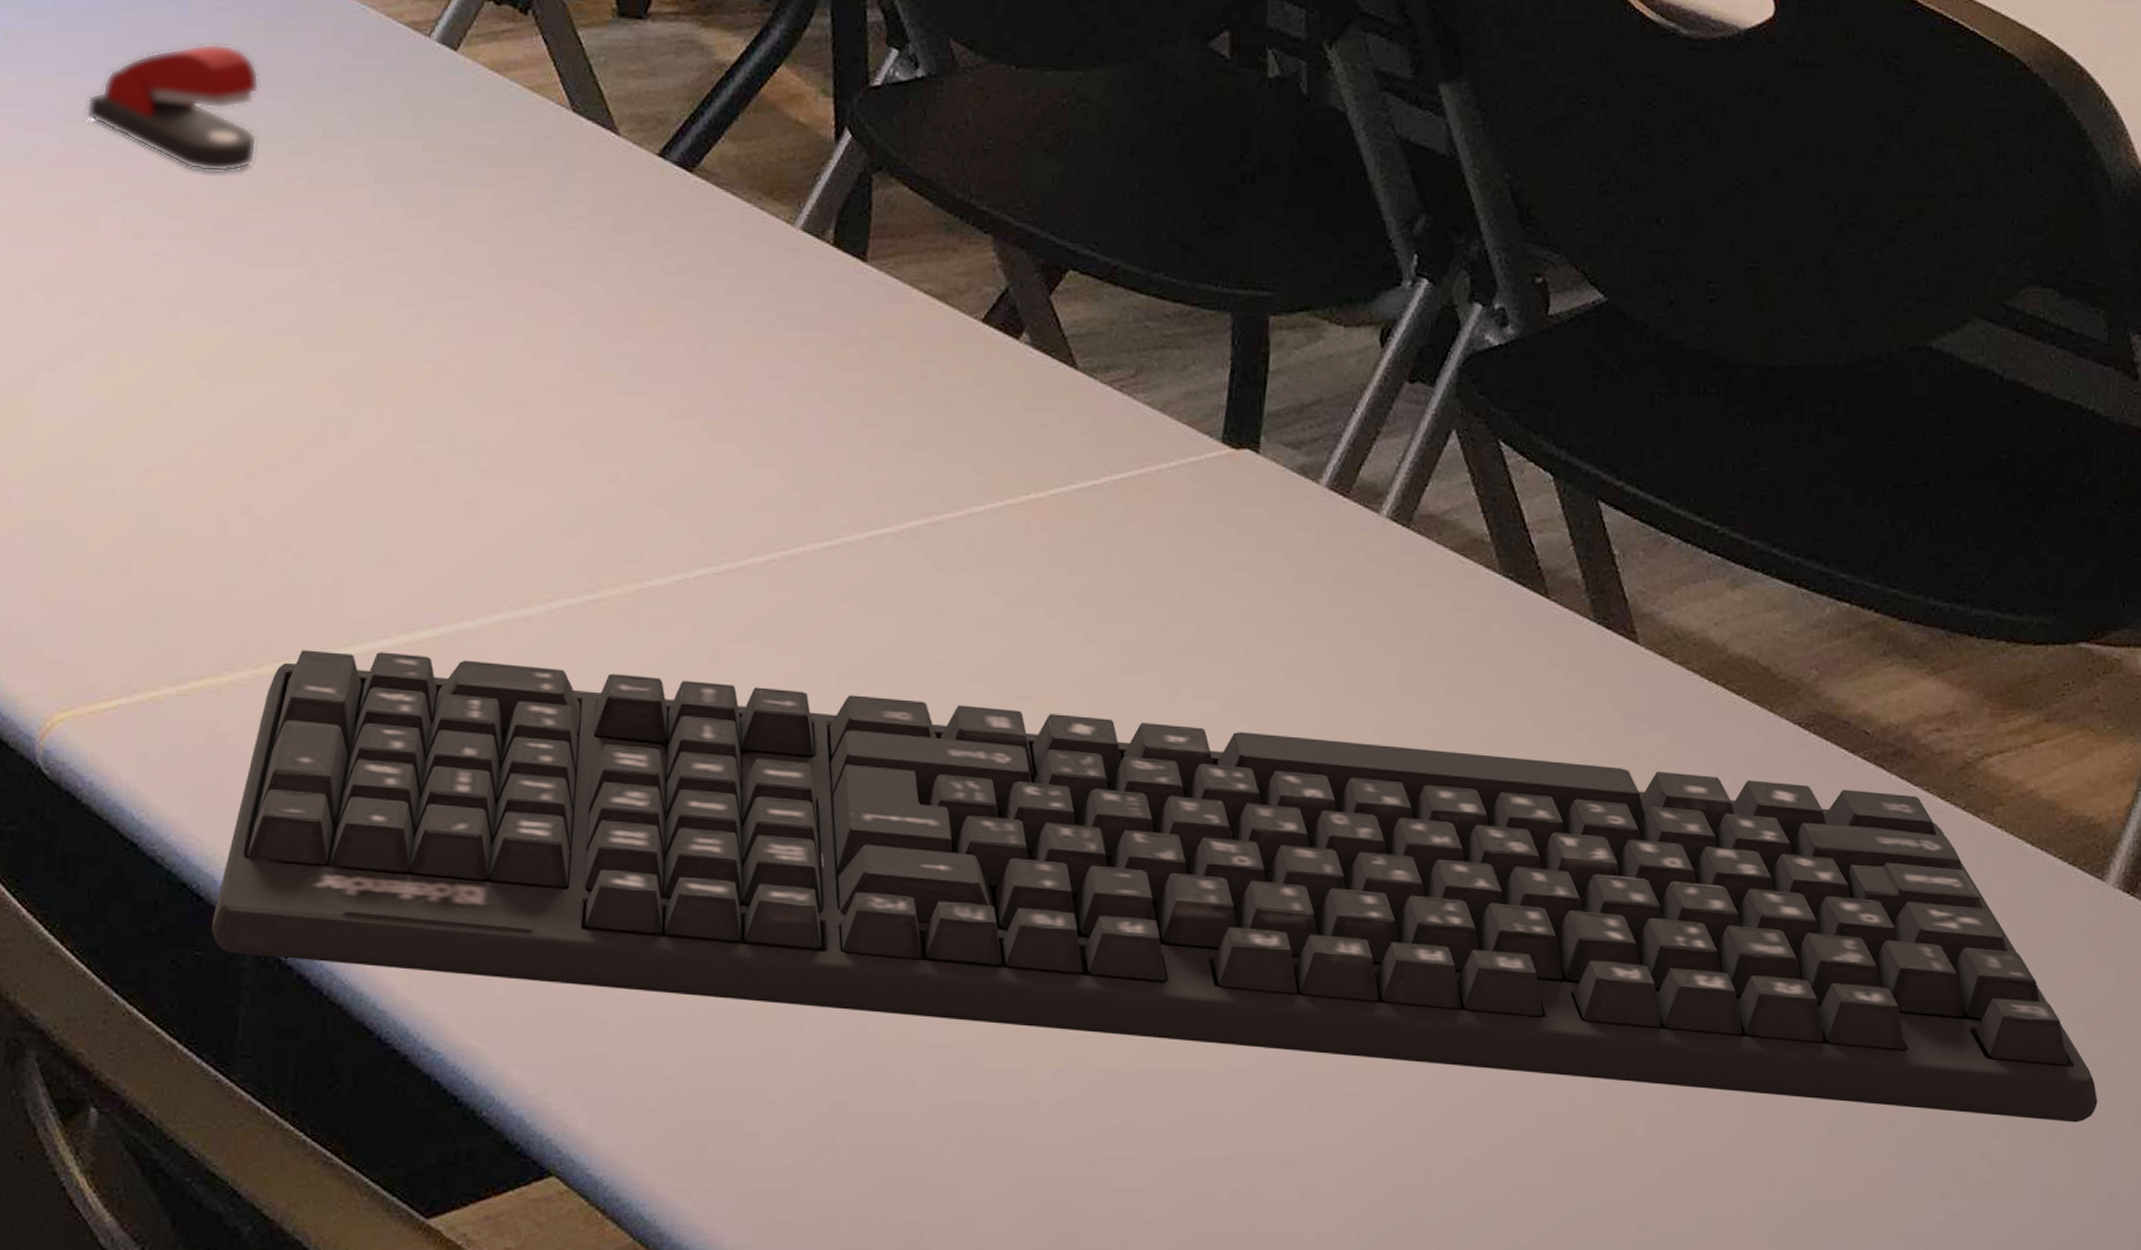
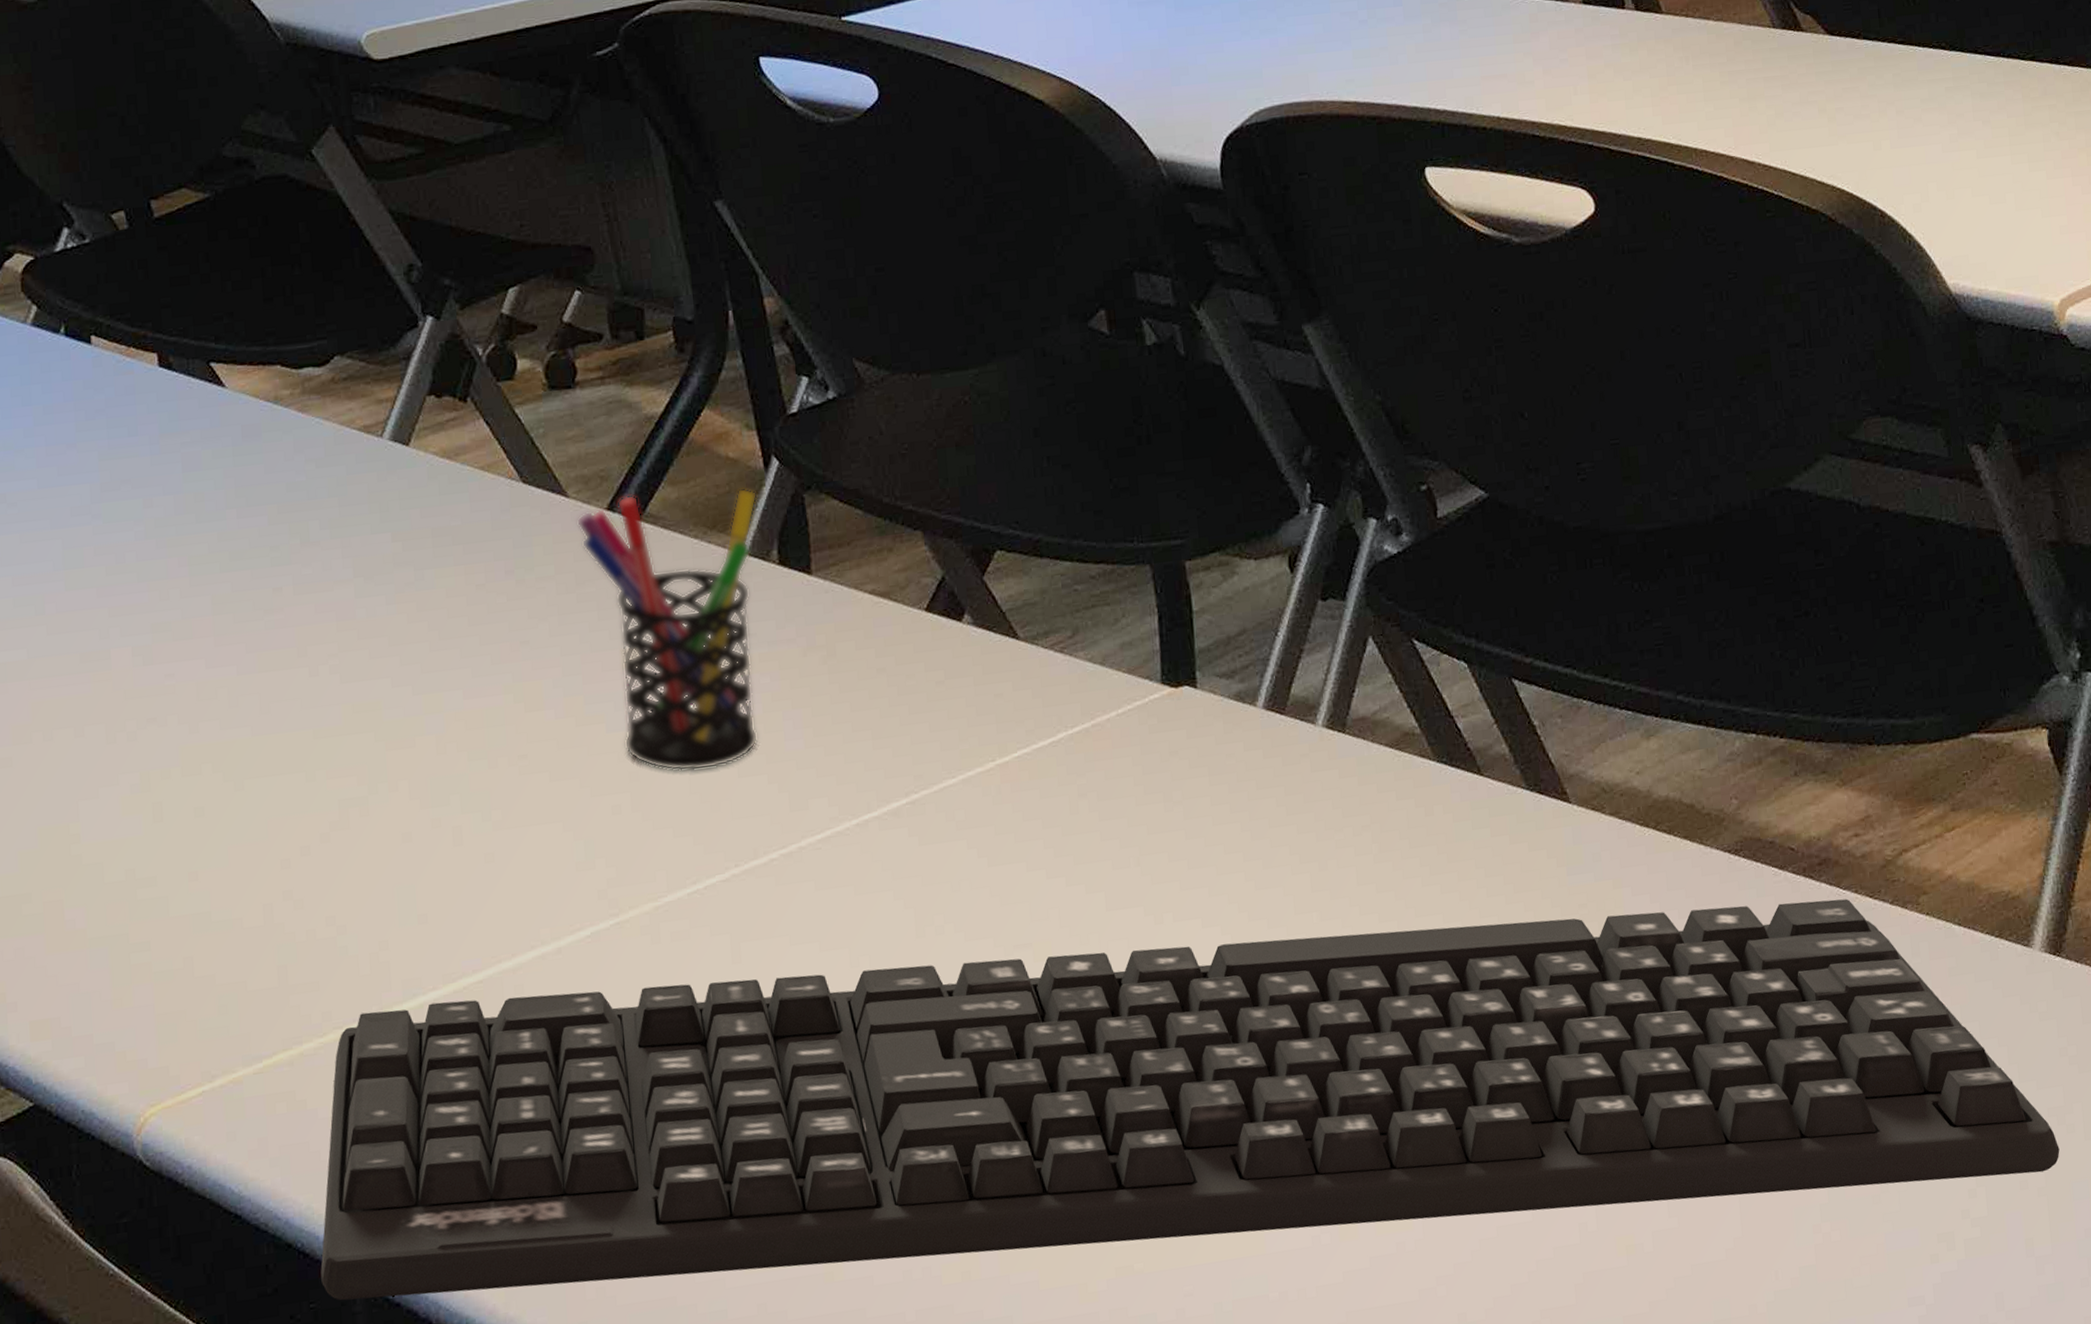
stapler: present [85,43,260,173] -> none [82,475,243,594]
pen holder: none [623,143,821,452] -> present [576,488,758,772]

